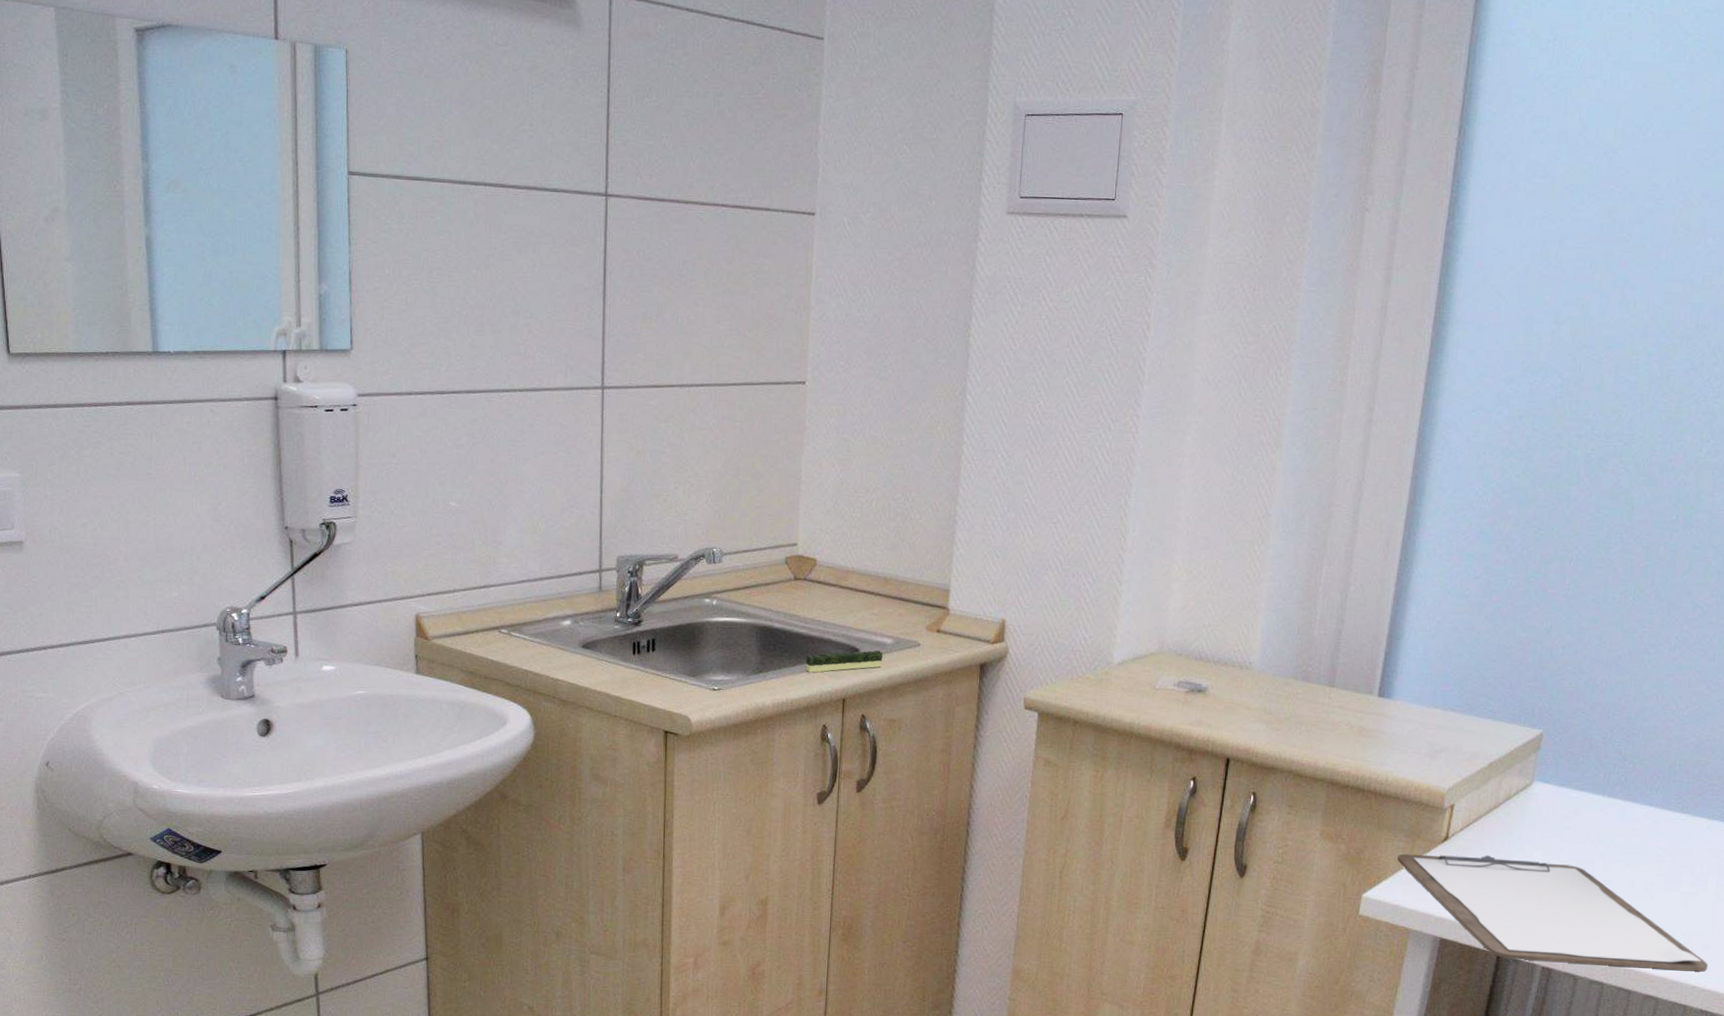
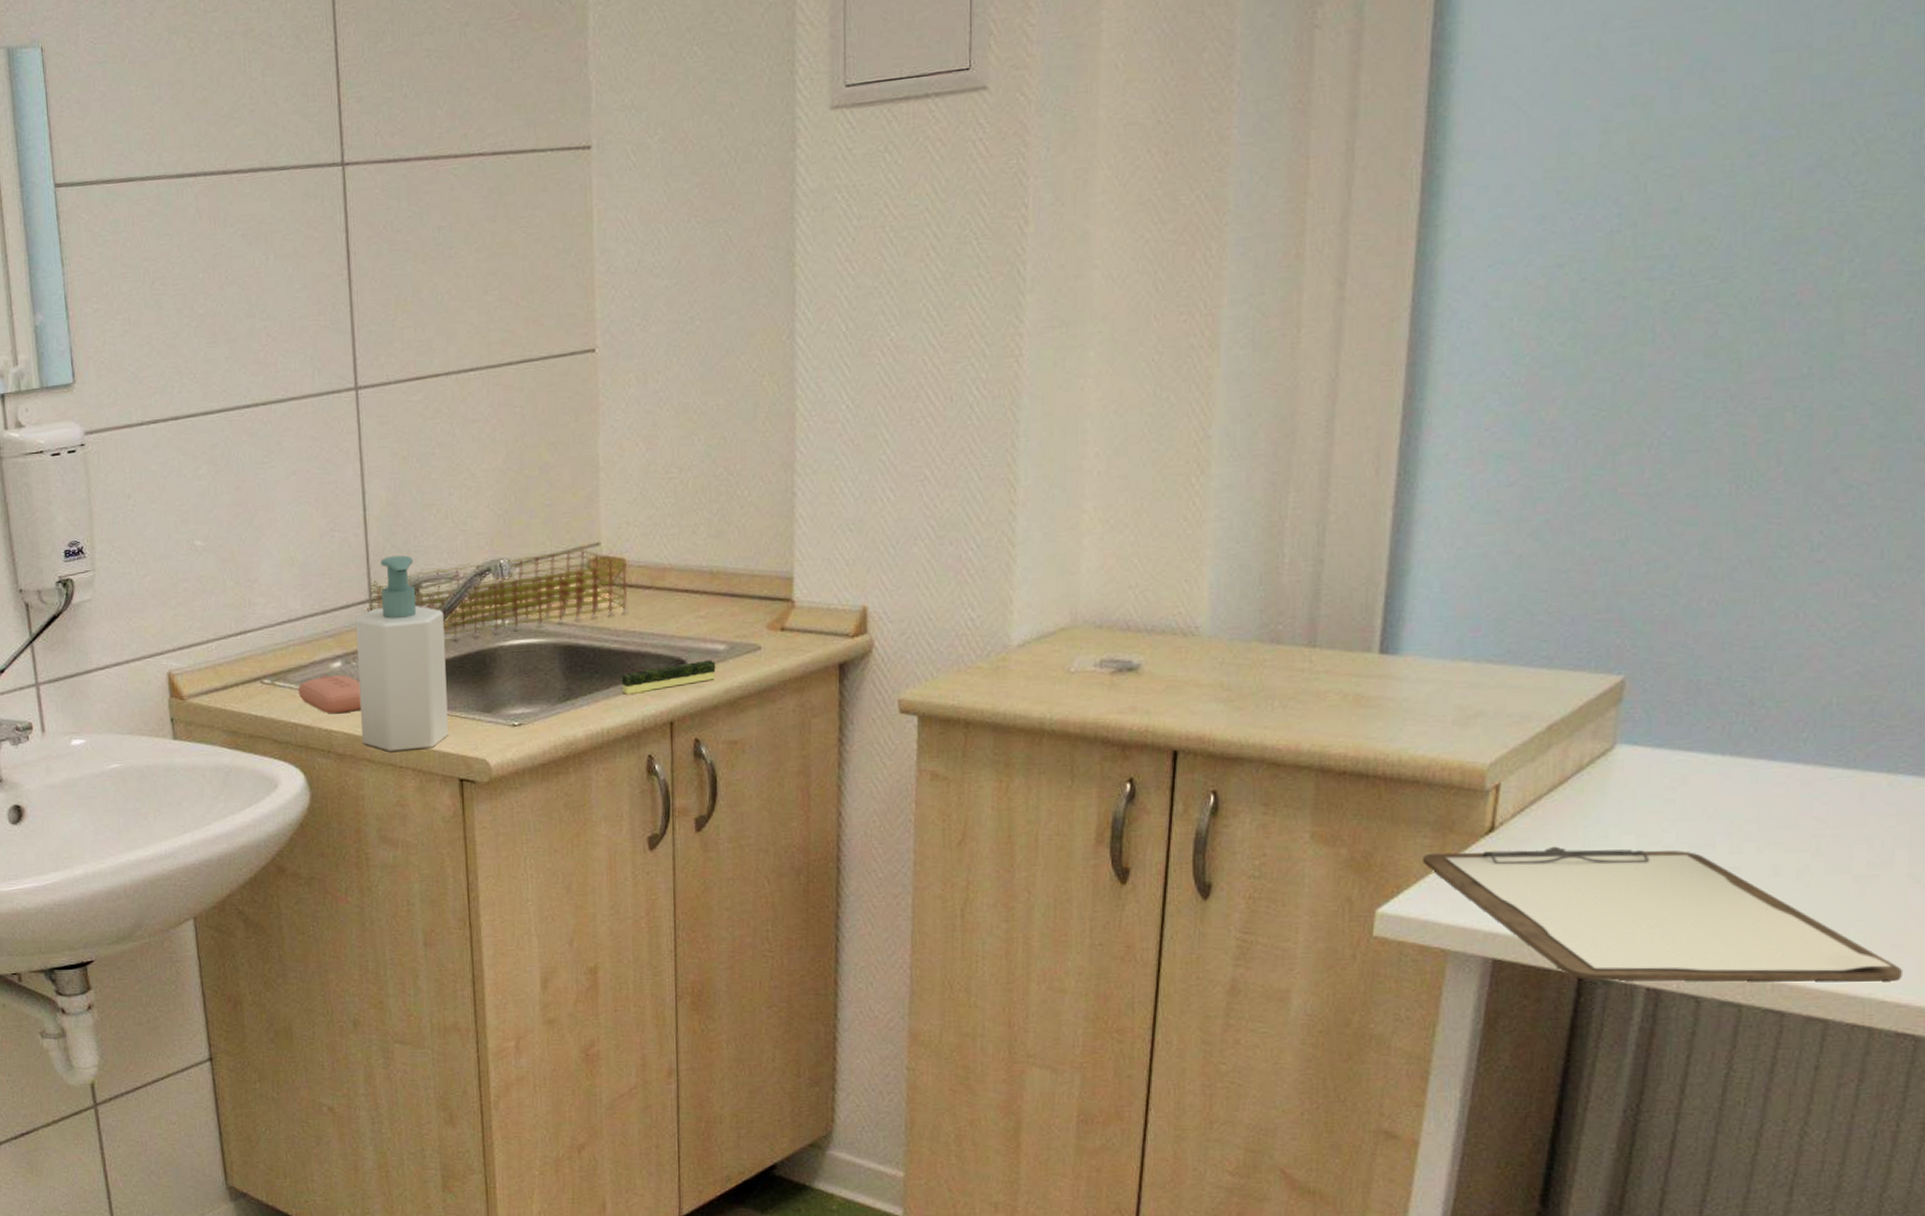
soap: none [531,631,585,666] -> present [298,675,361,714]
soap bottle: none [583,535,662,704] -> present [355,555,449,753]
dish rack: none [597,547,818,613] -> present [367,549,628,641]

